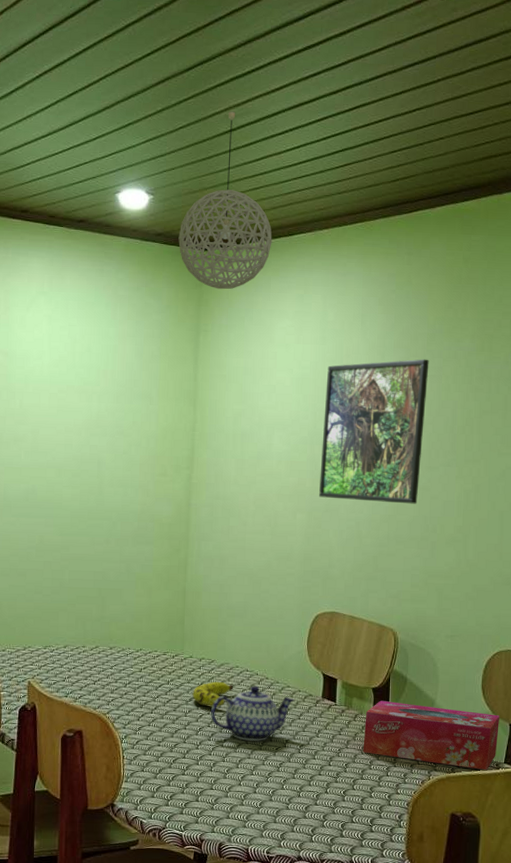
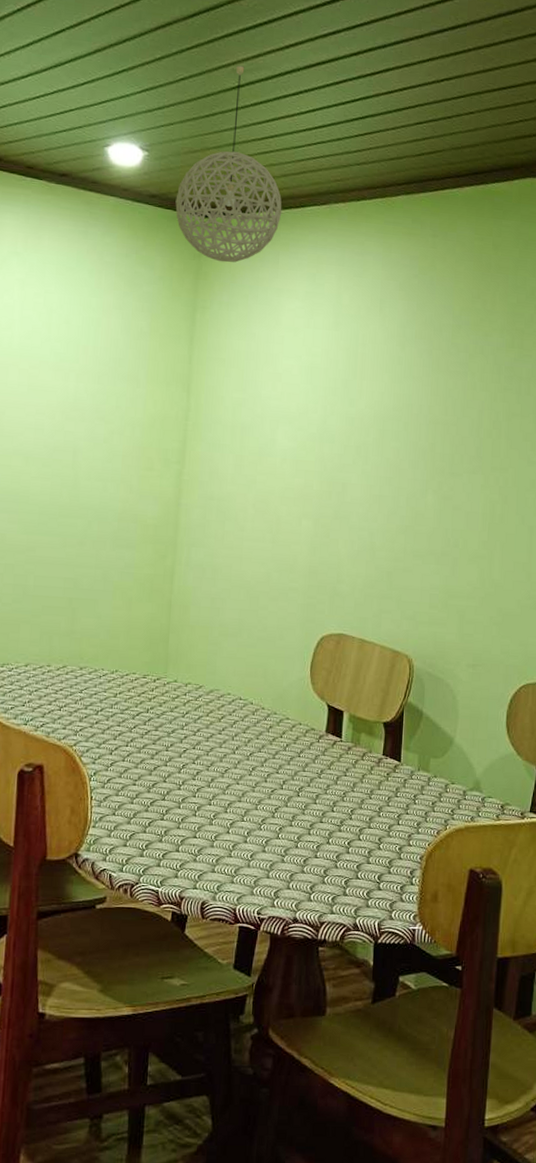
fruit: present [192,681,234,707] -> none [175,710,224,741]
teapot: present [211,685,295,741] -> none [196,716,295,782]
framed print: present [319,359,429,504] -> none [328,352,454,515]
tissue box: present [363,700,499,770] -> none [371,737,525,820]

